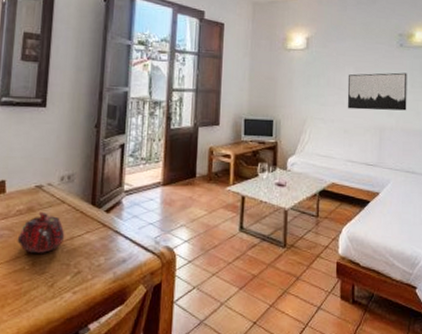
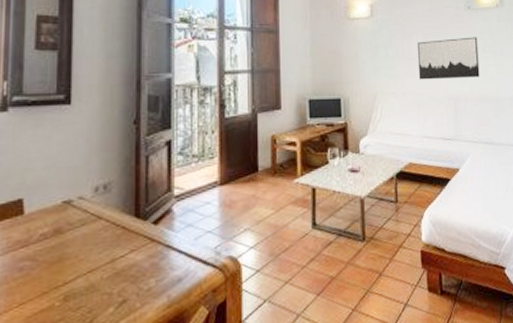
teapot: present [17,211,65,253] -> none [42,232,104,285]

